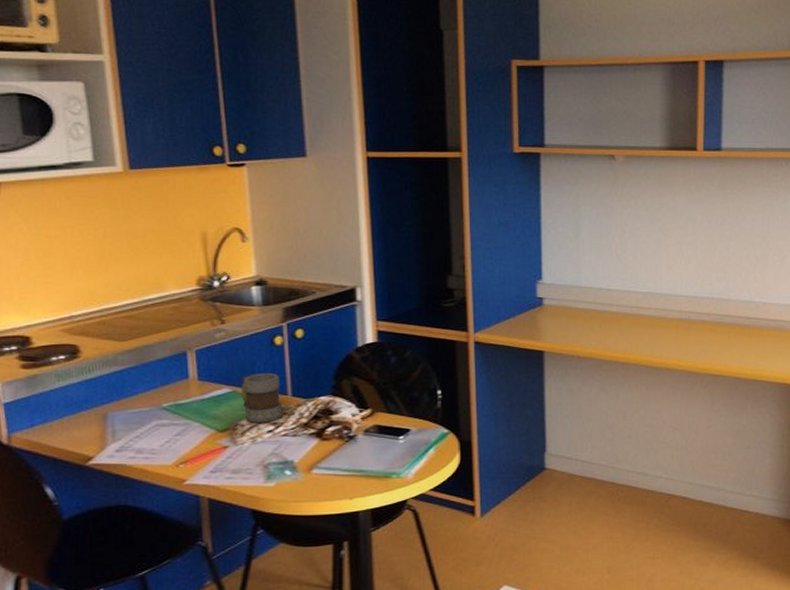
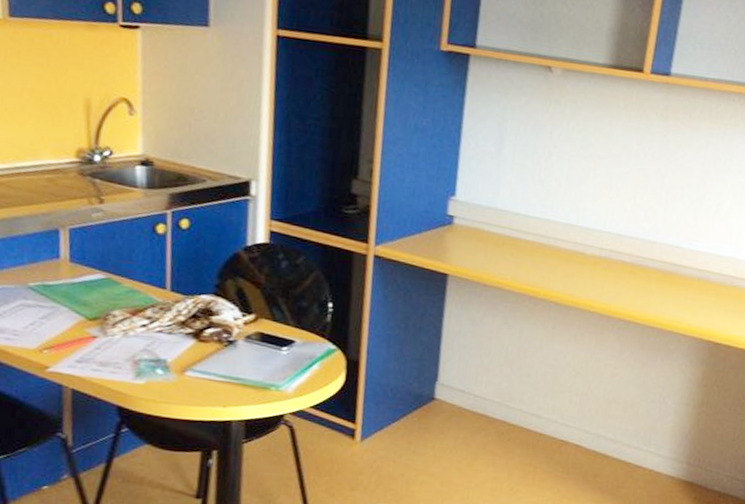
mug: present [241,373,283,423] -> none [115,262,160,316]

